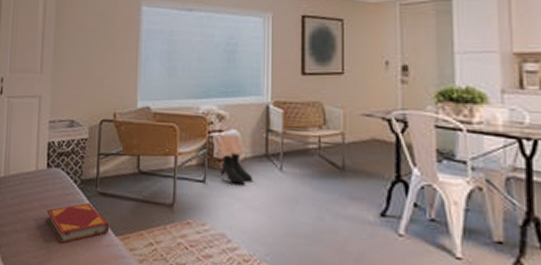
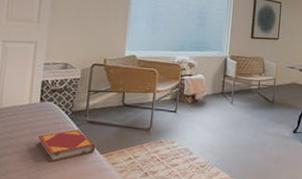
boots: present [221,152,253,185] -> none [188,91,212,114]

